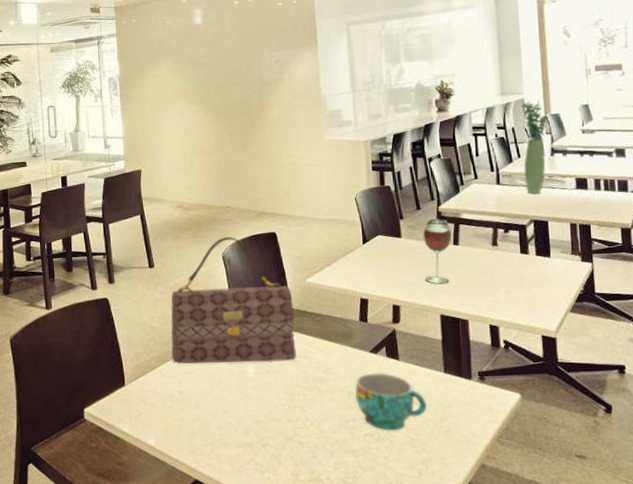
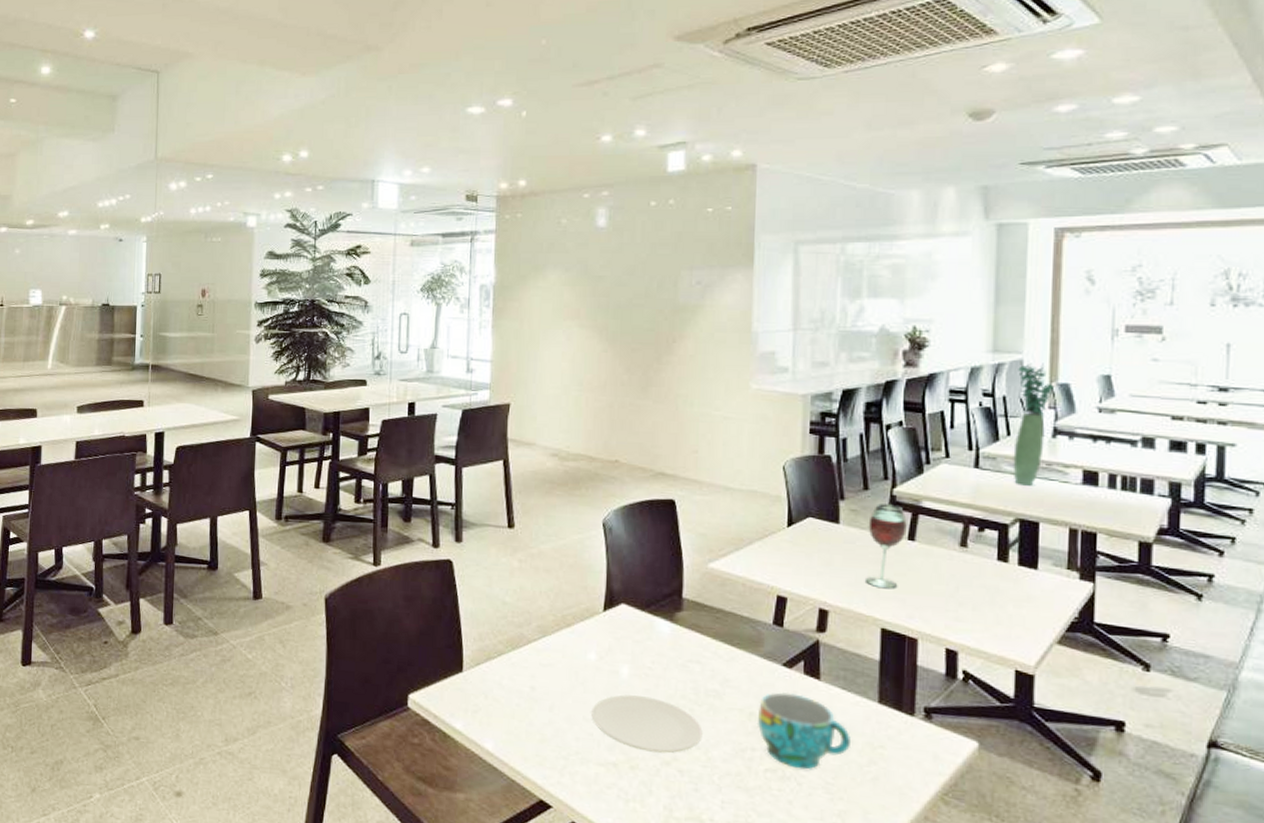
handbag: present [170,237,297,364] -> none [526,499,689,665]
plate: none [228,389,315,431] -> present [591,694,703,754]

